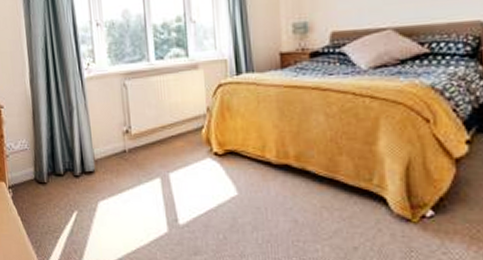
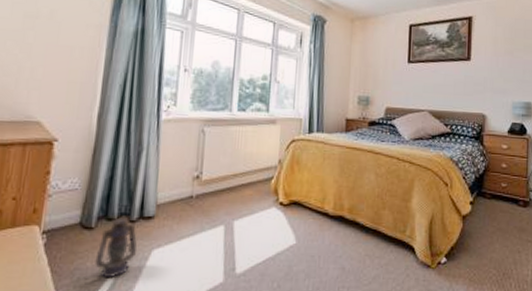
lantern: none [53,173,86,226] -> present [95,217,138,277]

